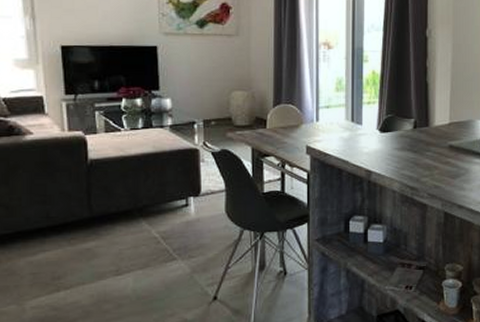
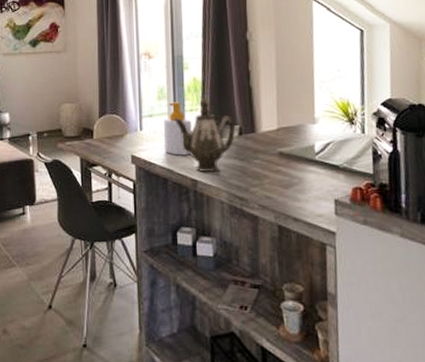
soap bottle: none [340,94,369,147] -> present [163,102,192,156]
teapot: none [351,92,411,163] -> present [174,99,235,172]

